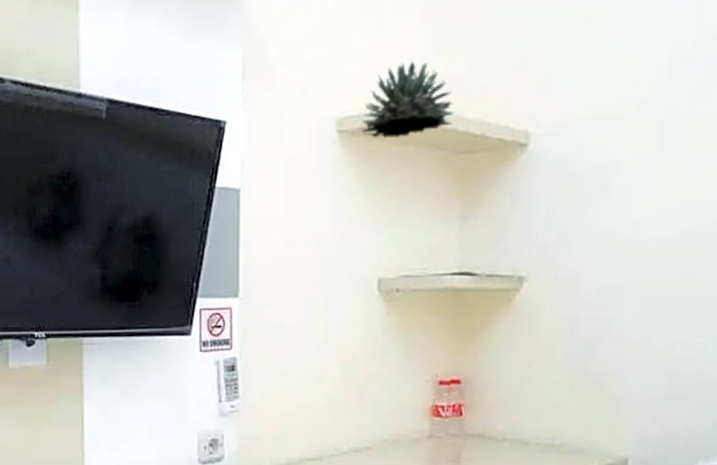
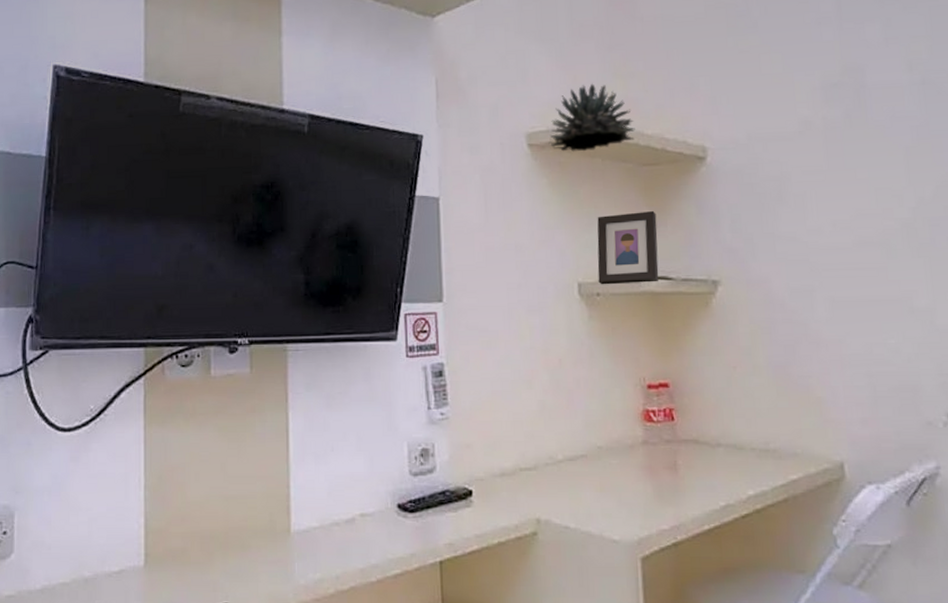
picture frame: none [399,202,467,281] -> present [597,210,659,285]

